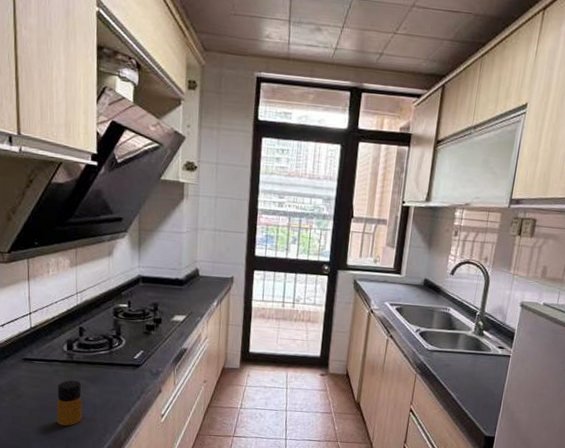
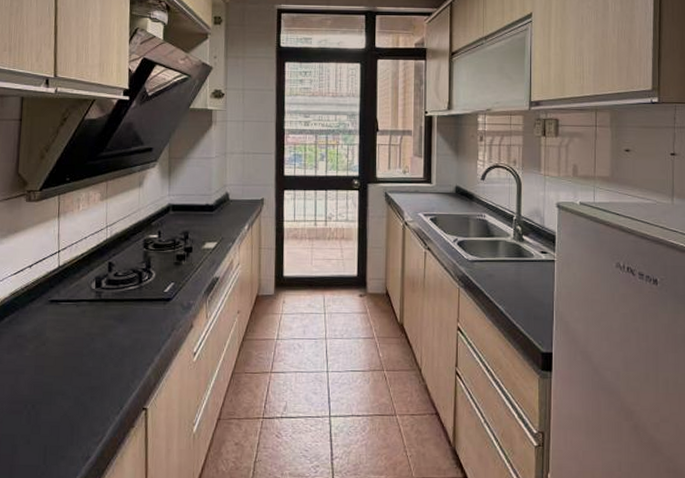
bottle: present [57,380,82,426] -> none [82,320,110,373]

